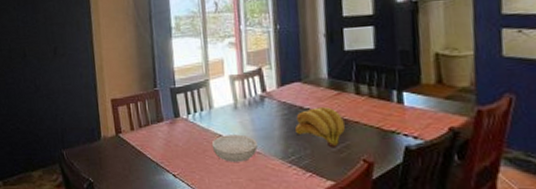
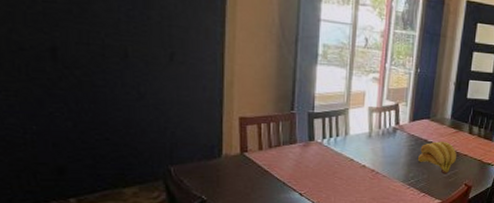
serving bowl: present [211,134,258,162] -> none [342,159,384,183]

